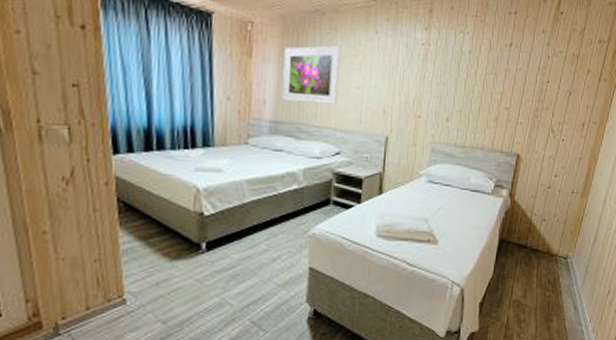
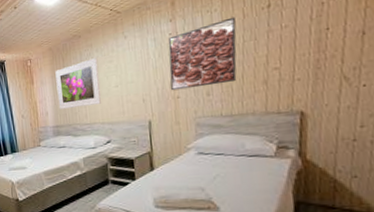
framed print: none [414,45,483,113] -> present [168,16,237,91]

